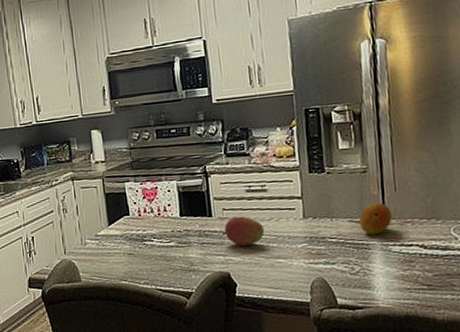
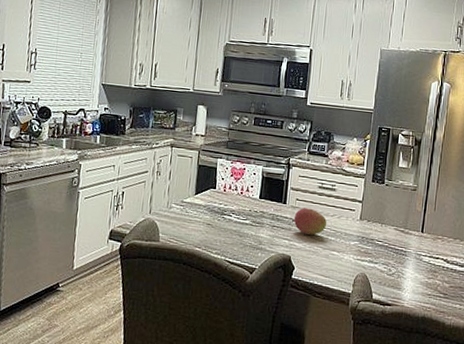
fruit: present [359,202,392,235] -> none [402,217,429,245]

